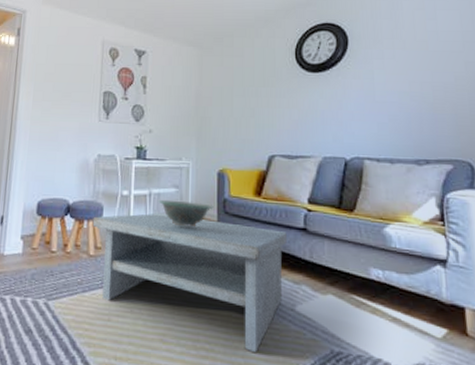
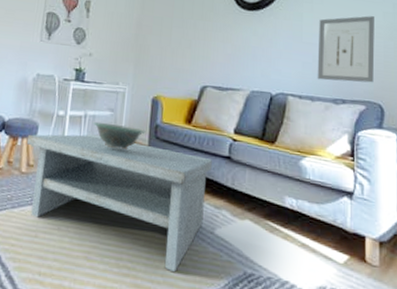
wall art: none [392,67,460,141] -> present [317,16,375,83]

